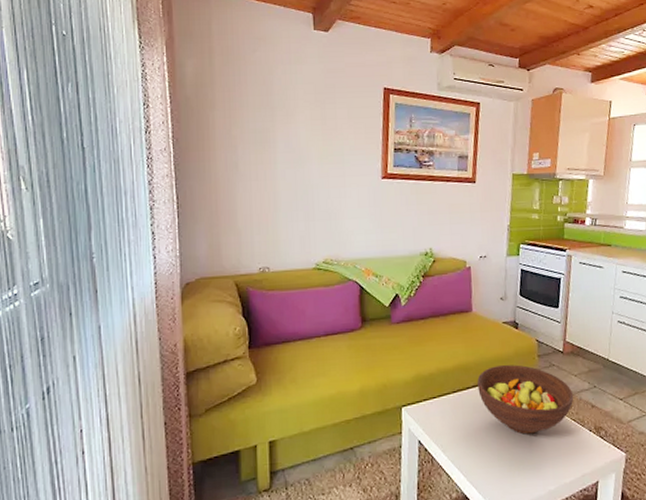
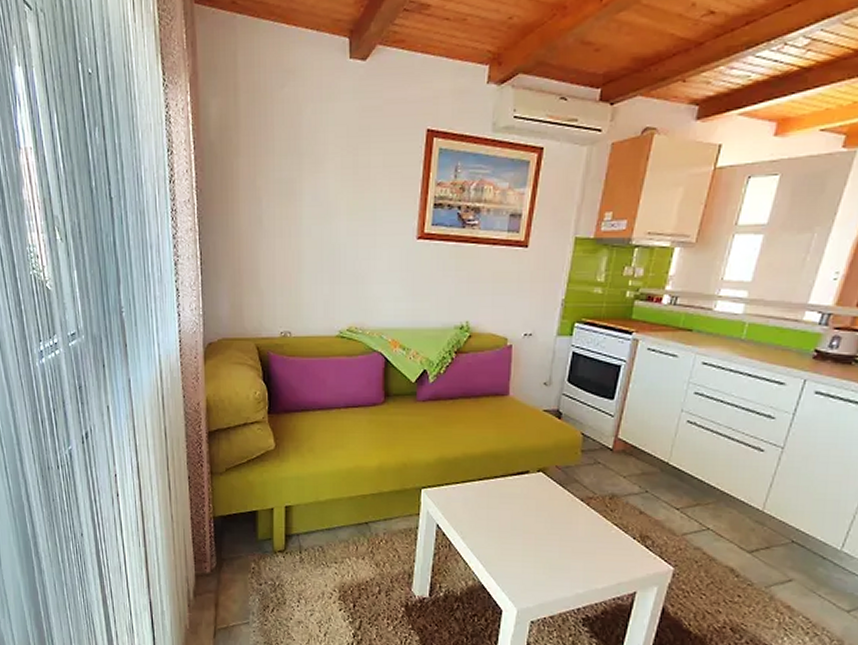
fruit bowl: present [477,365,574,434] -> none [507,457,620,533]

